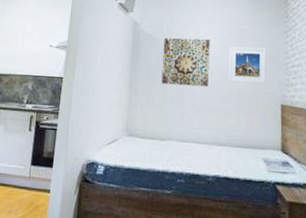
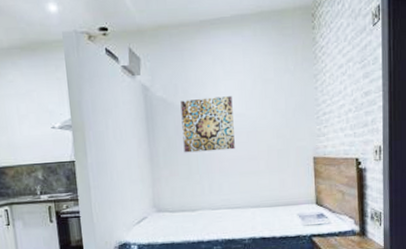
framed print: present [228,47,266,84] -> none [254,97,296,140]

